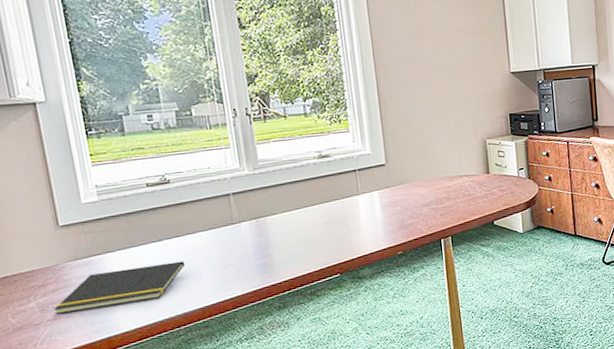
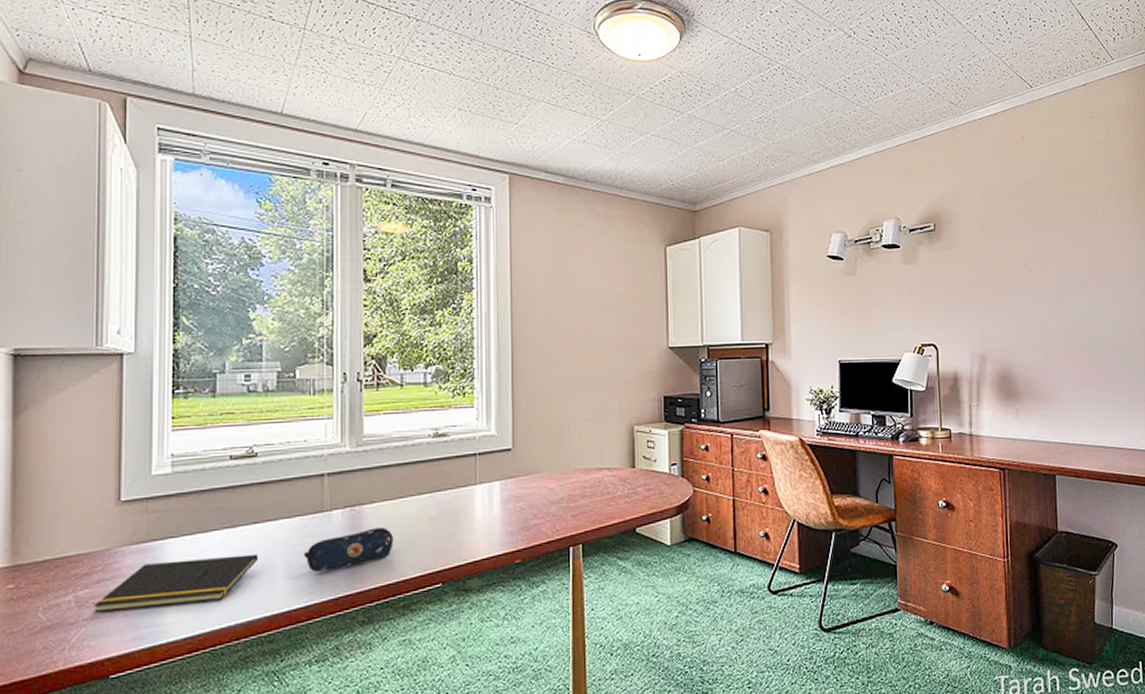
pencil case: none [222,233,296,272] -> present [303,527,393,573]

